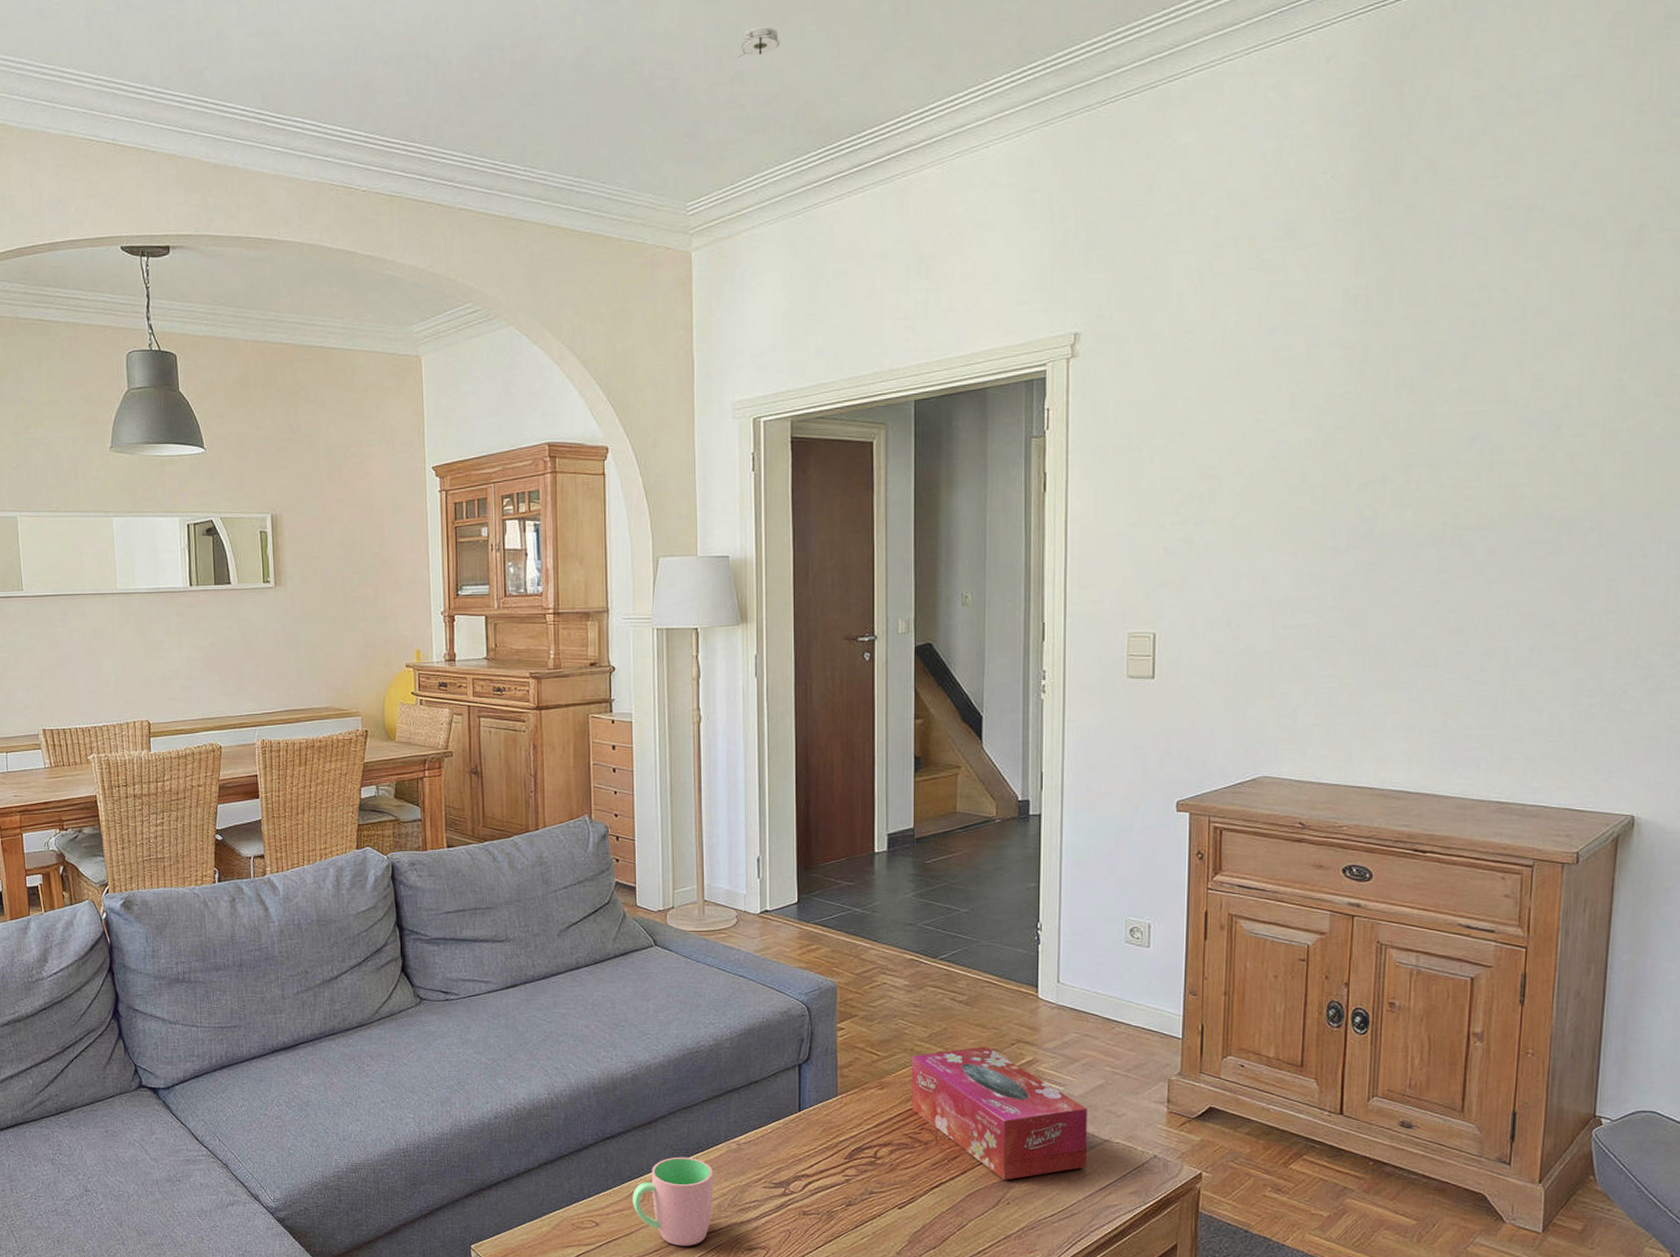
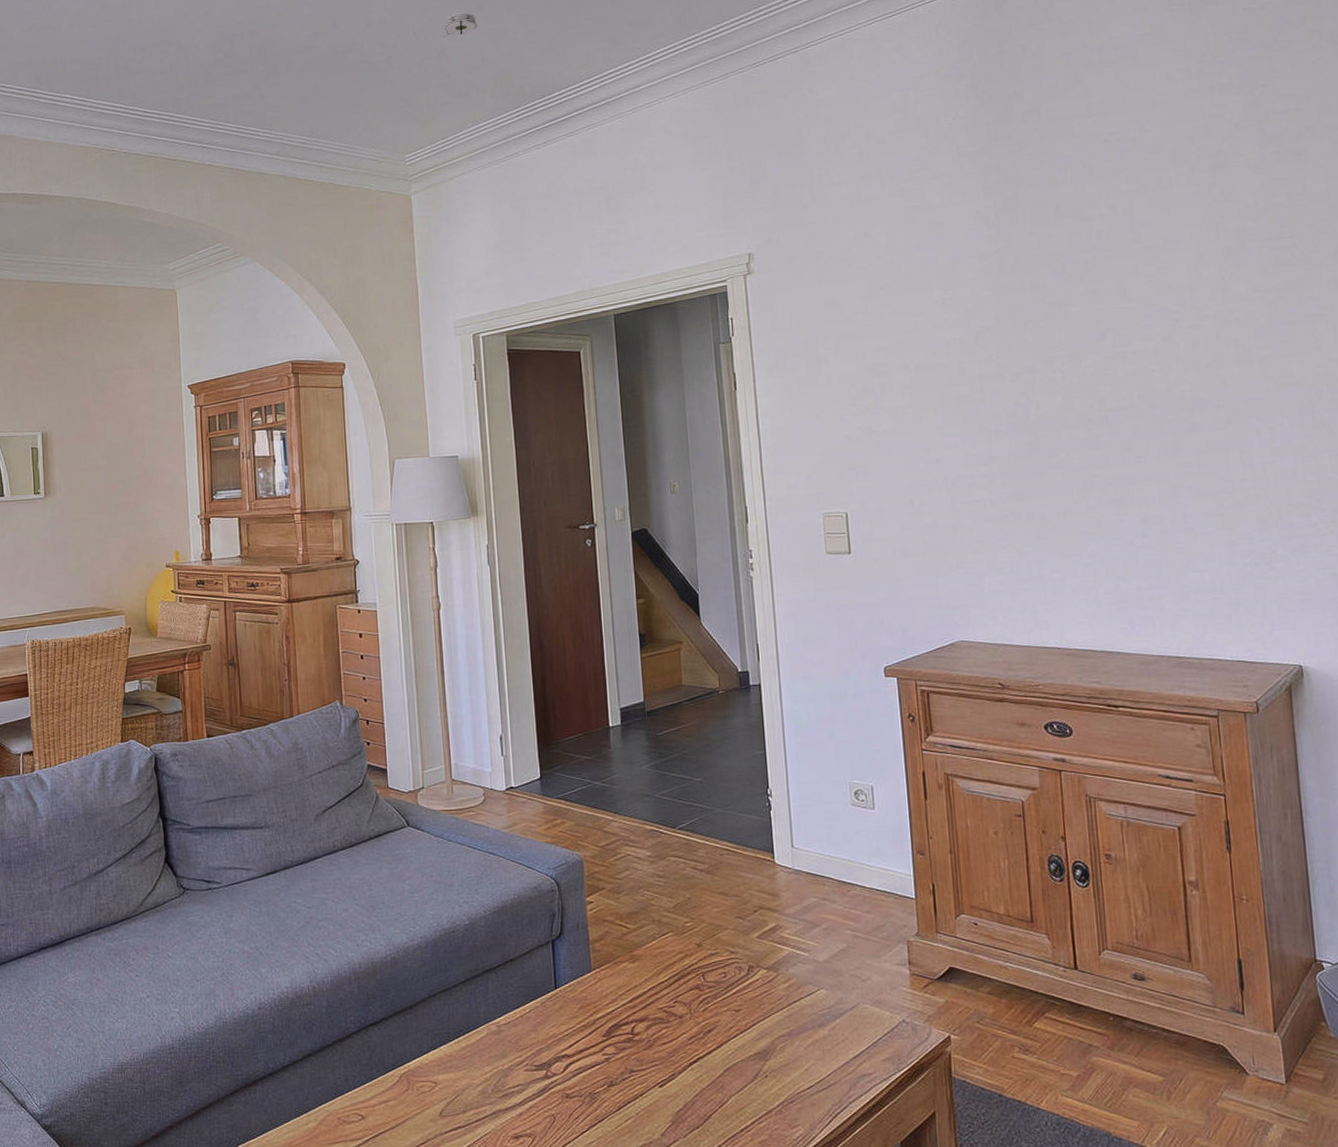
cup: present [633,1157,714,1246] -> none [397,1041,477,1137]
tissue box: present [911,1046,1087,1181] -> none [659,914,838,1052]

